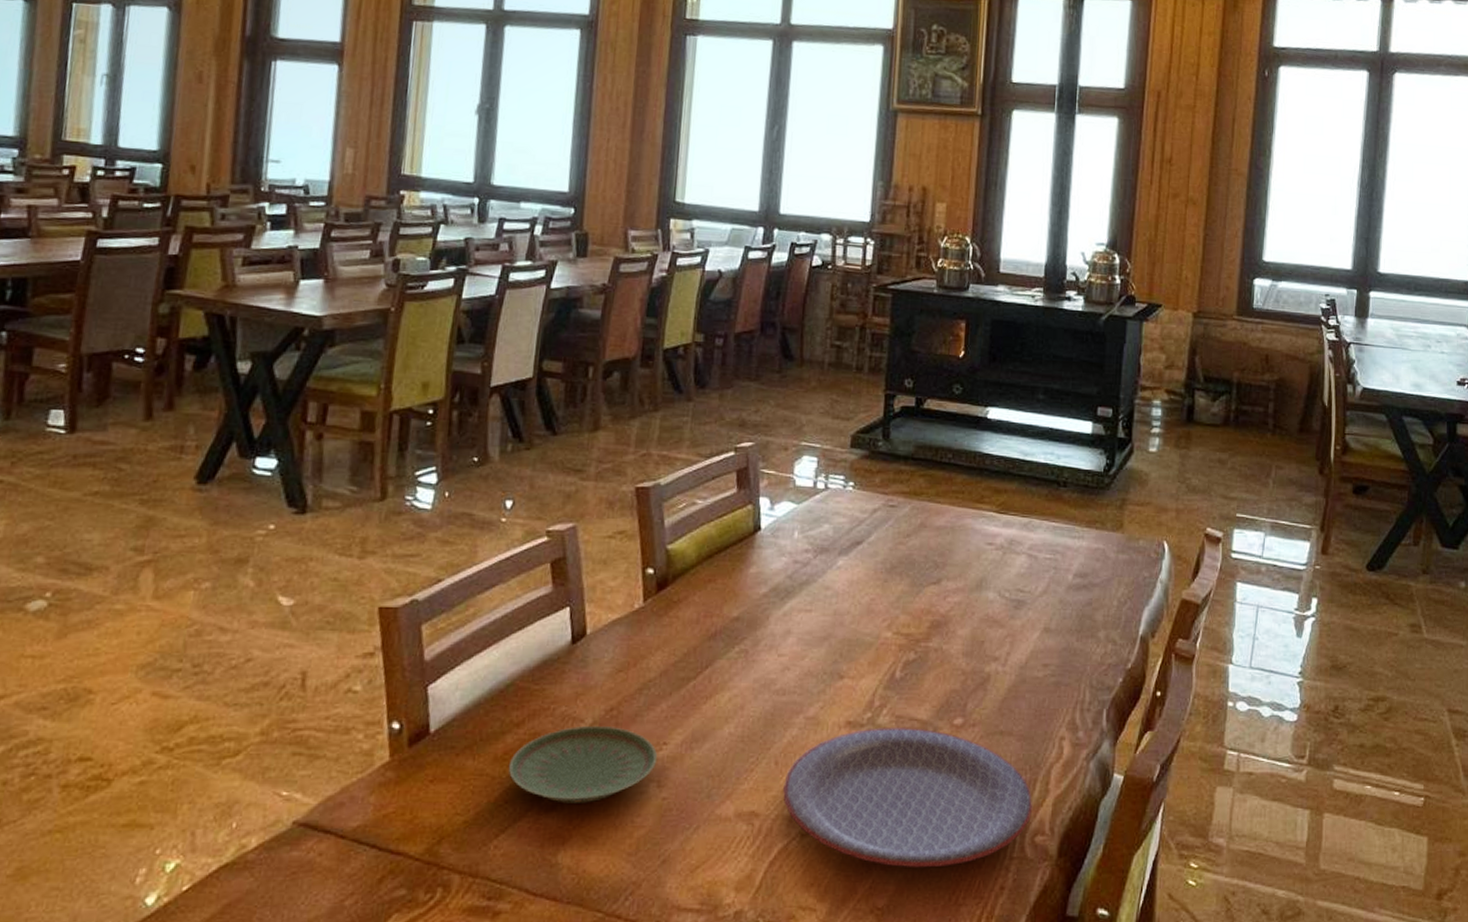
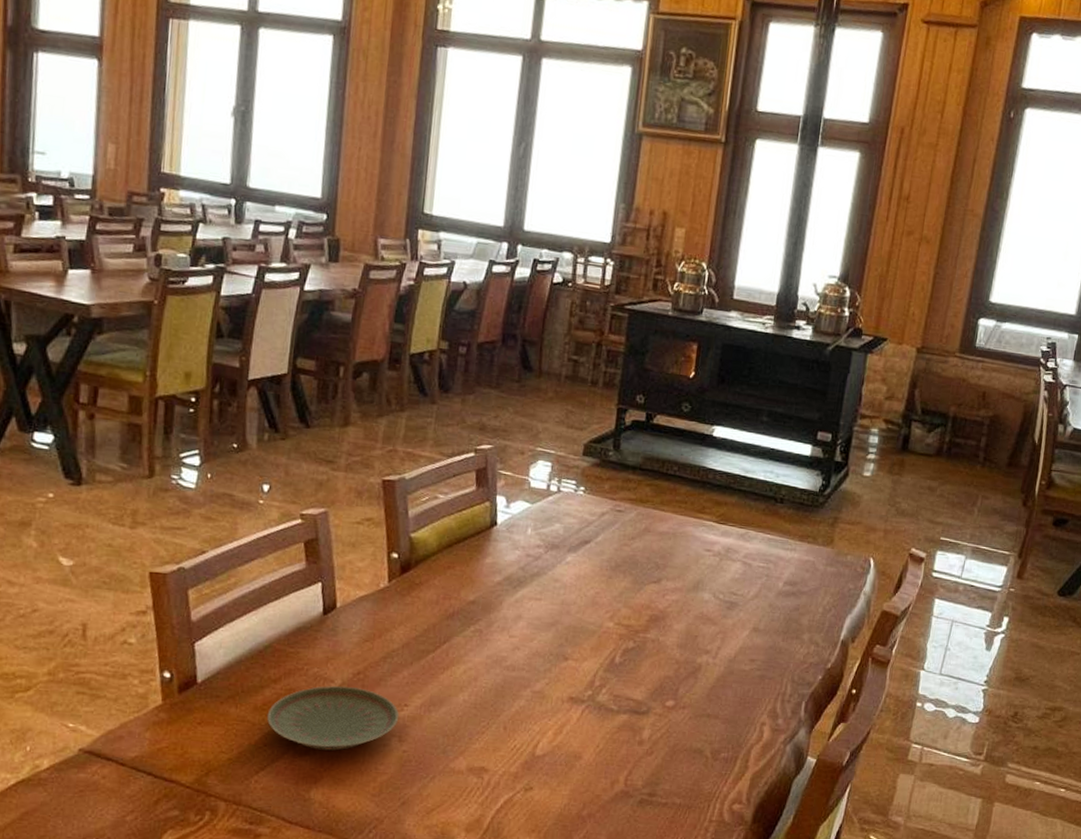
plate: present [783,728,1033,868] -> none [510,704,733,824]

